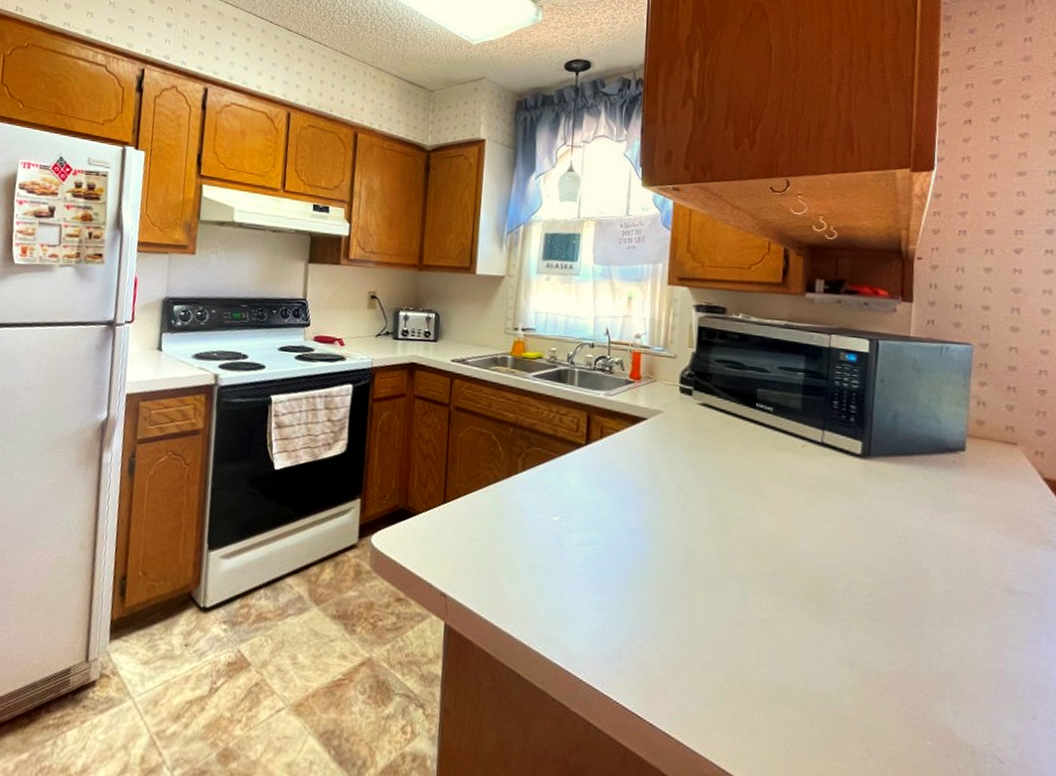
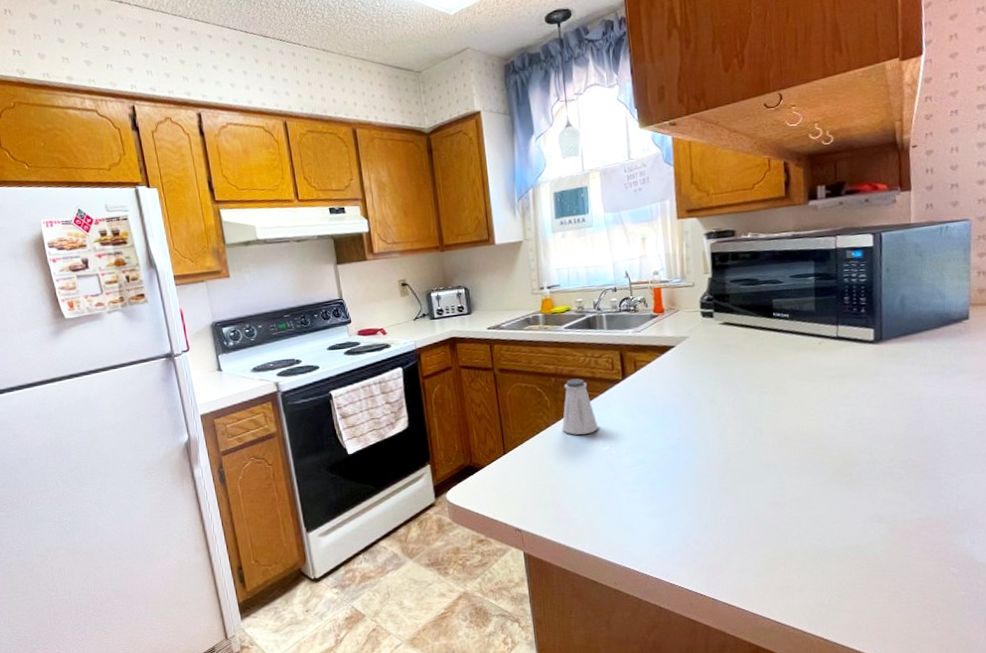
saltshaker: none [512,433,551,499] -> present [562,378,598,435]

